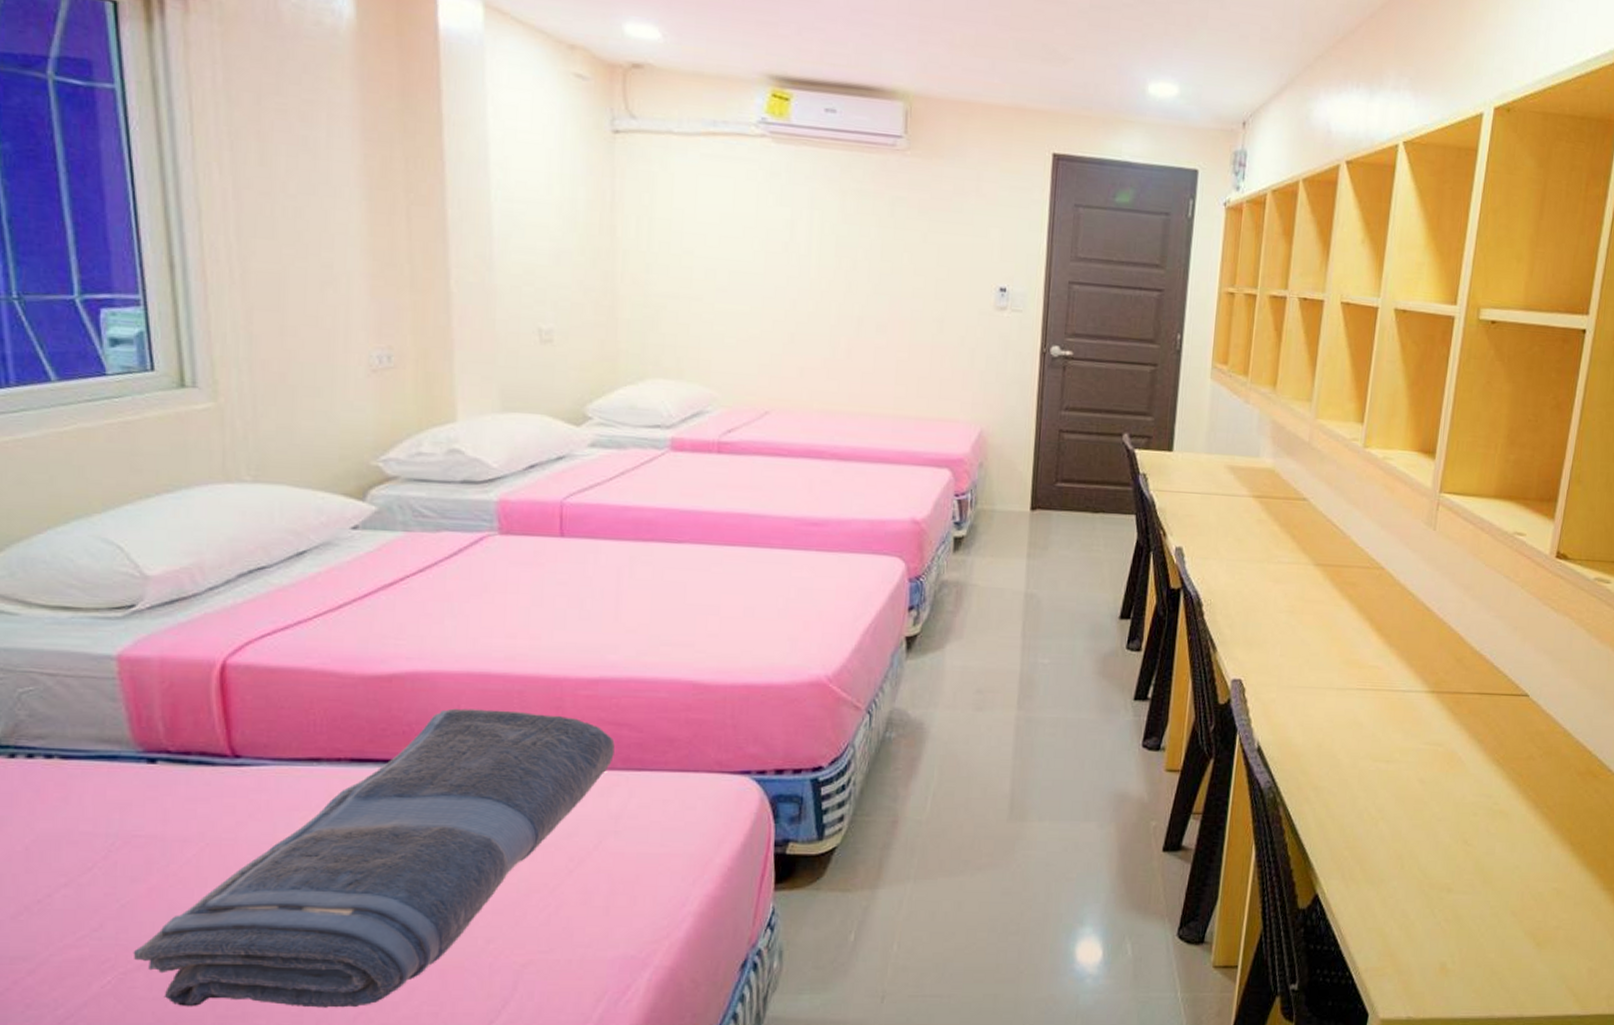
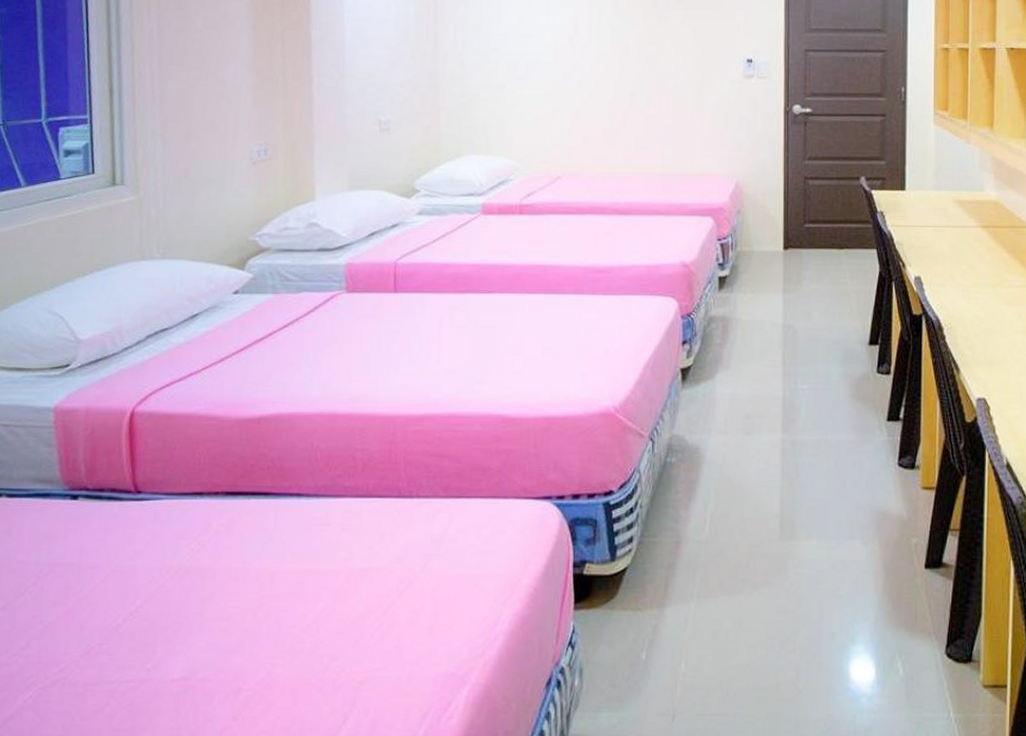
towel: present [133,708,615,1008] -> none [50,445,438,722]

